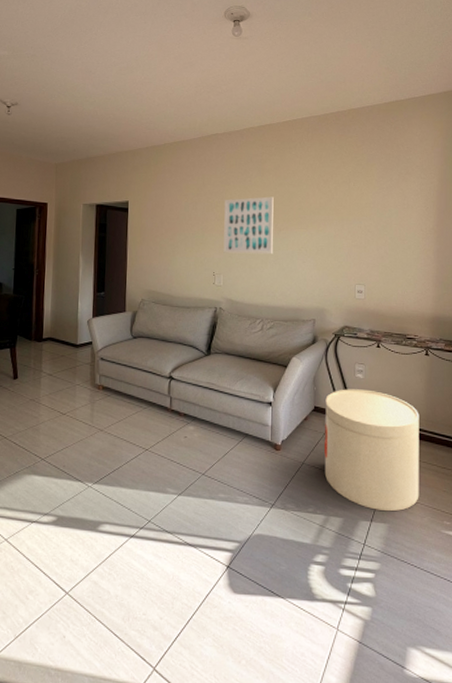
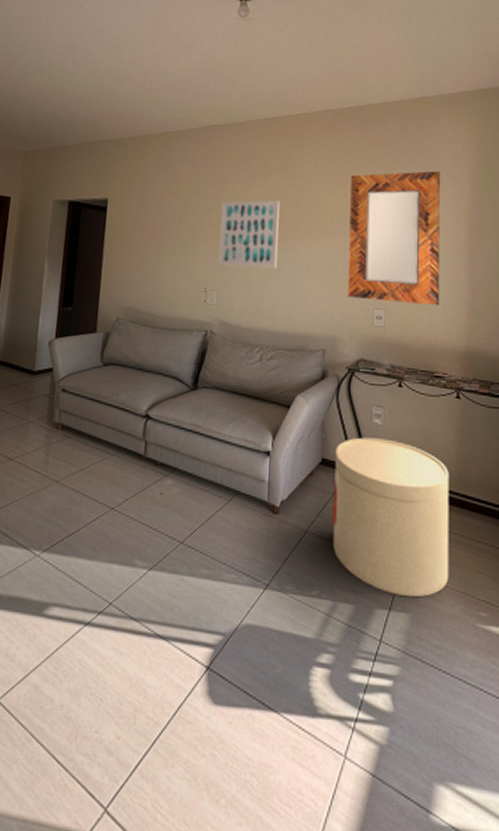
home mirror: none [333,165,411,280] -> present [348,171,440,306]

